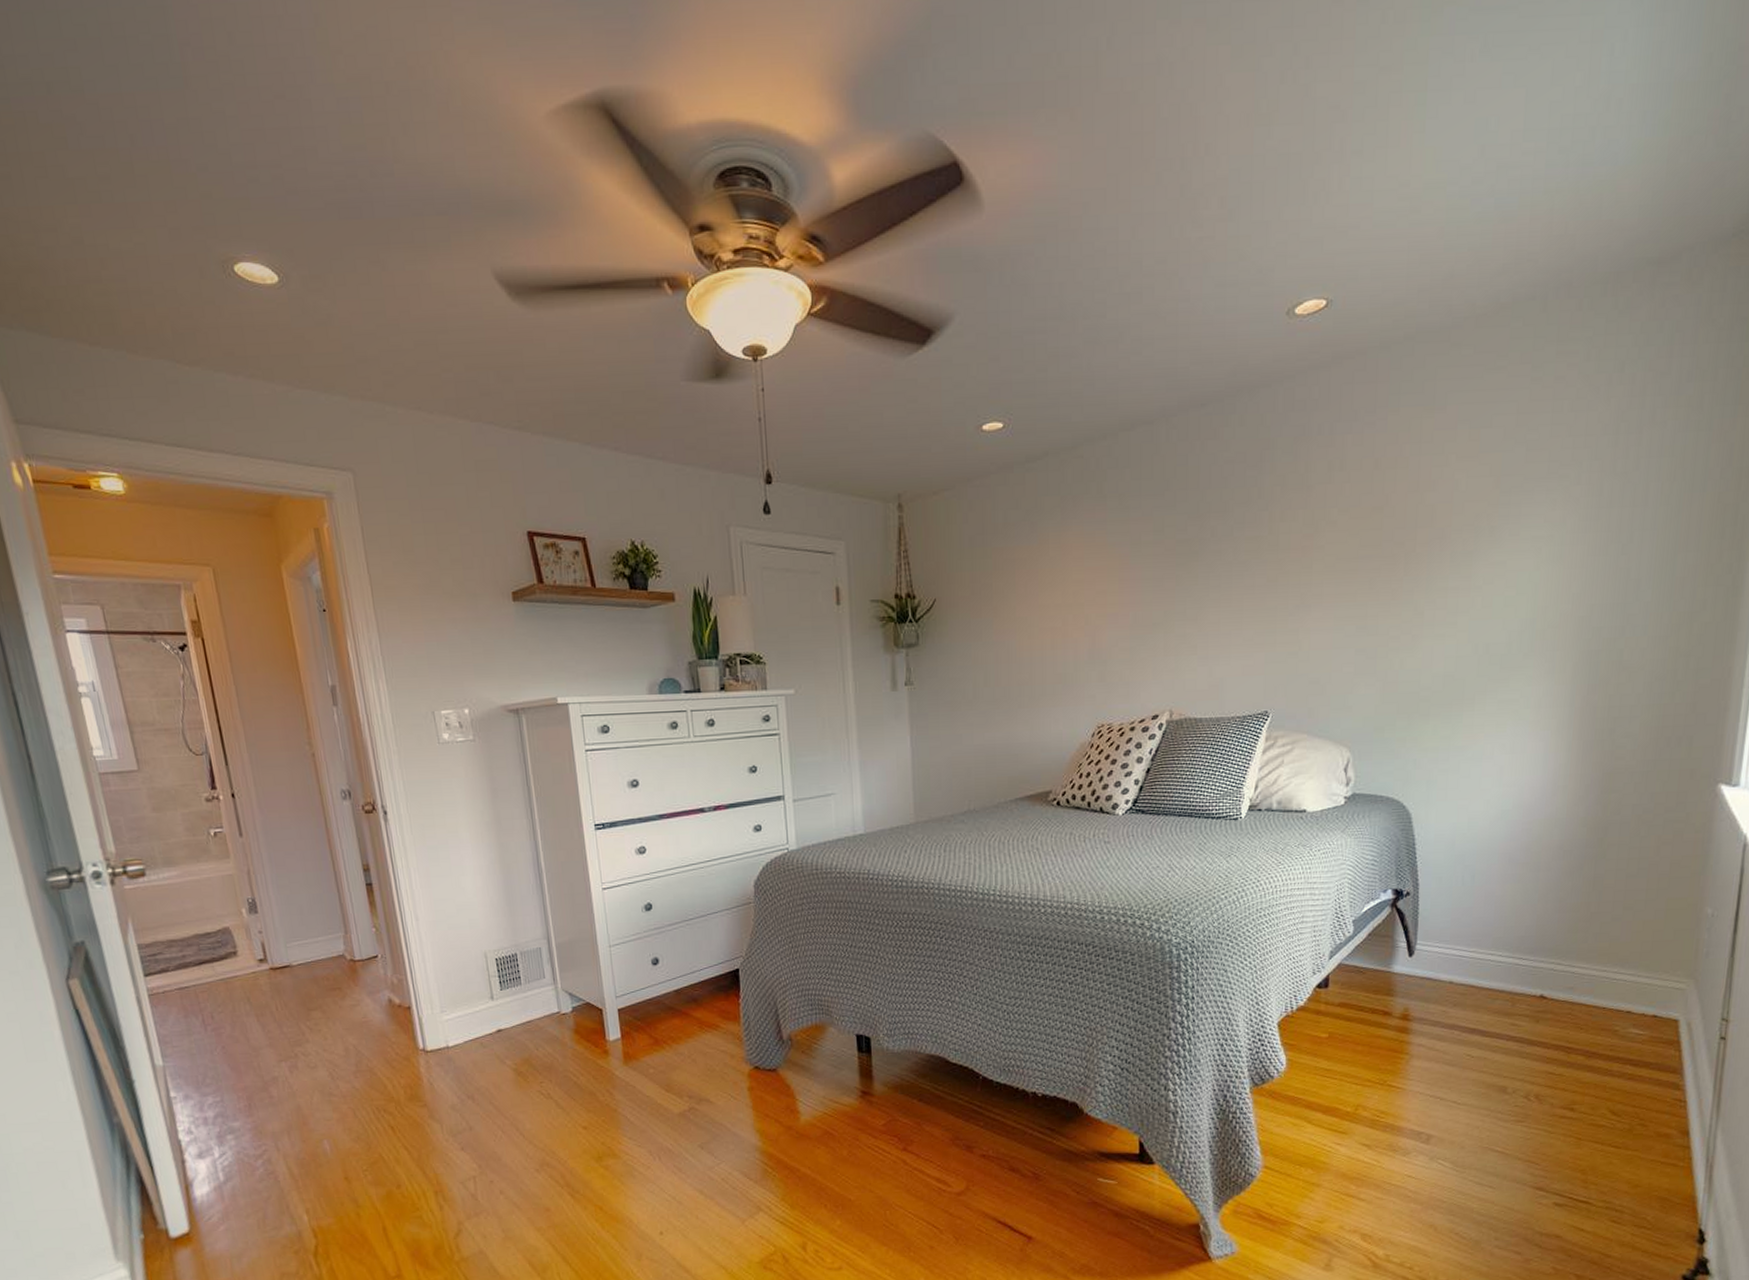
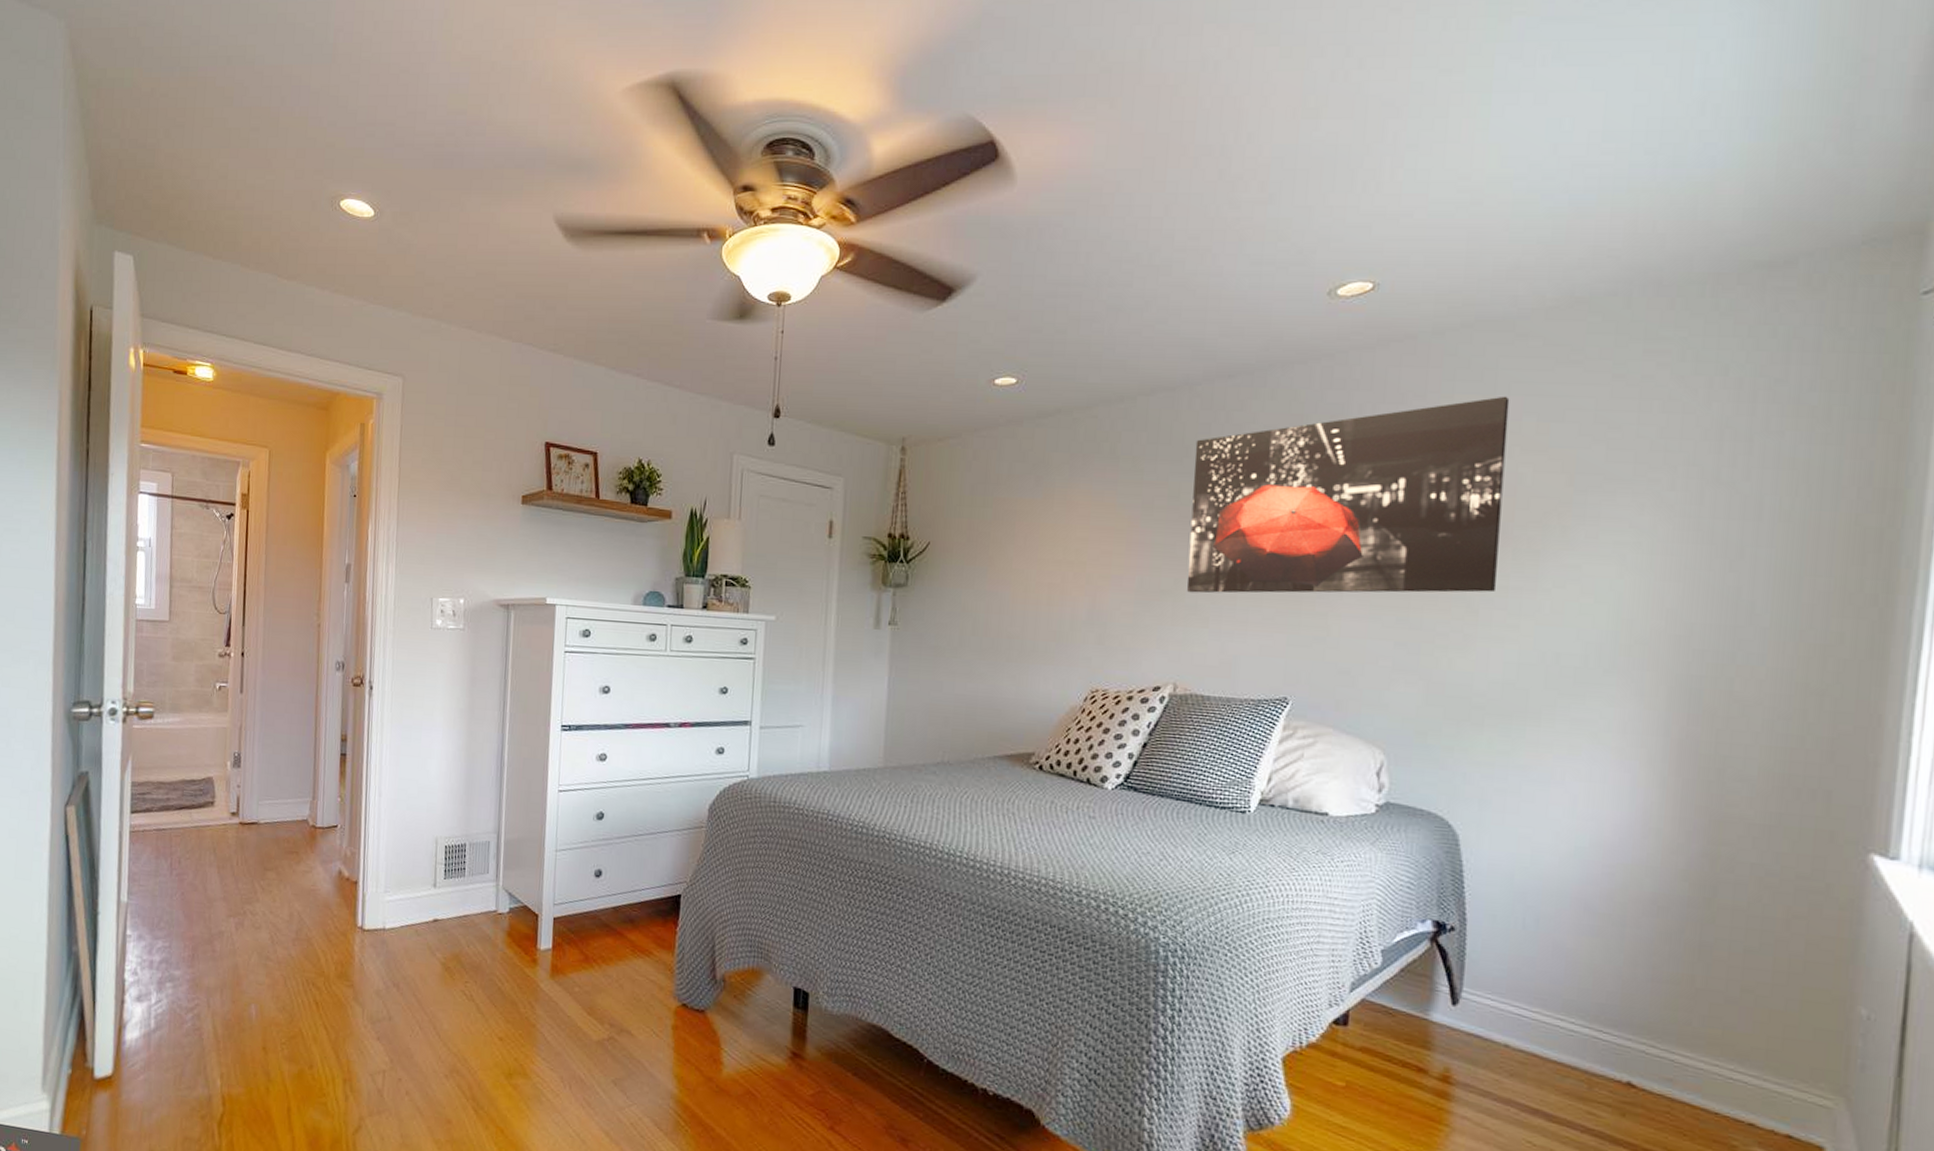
wall art: none [1175,406,1447,623] -> present [1186,396,1510,594]

